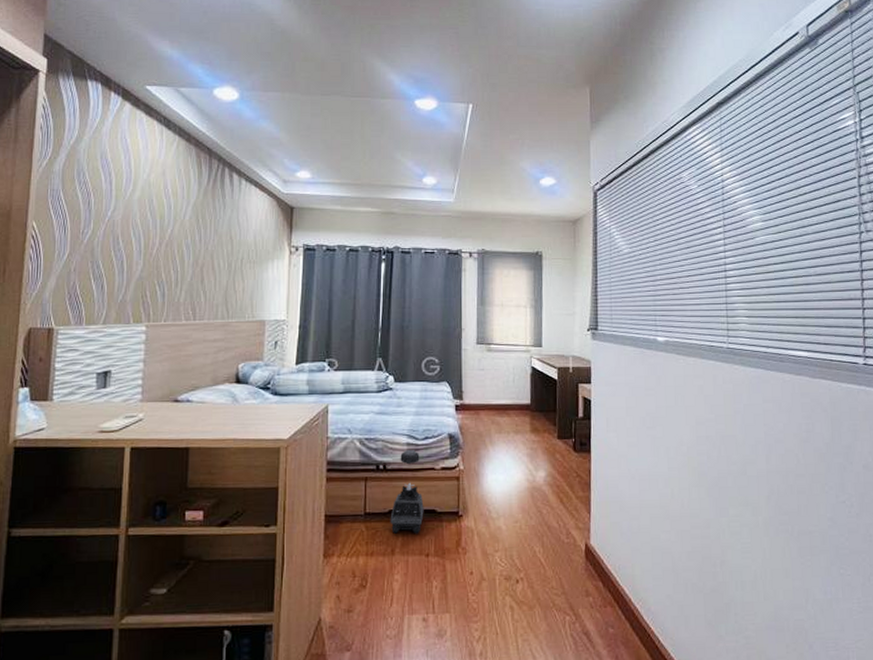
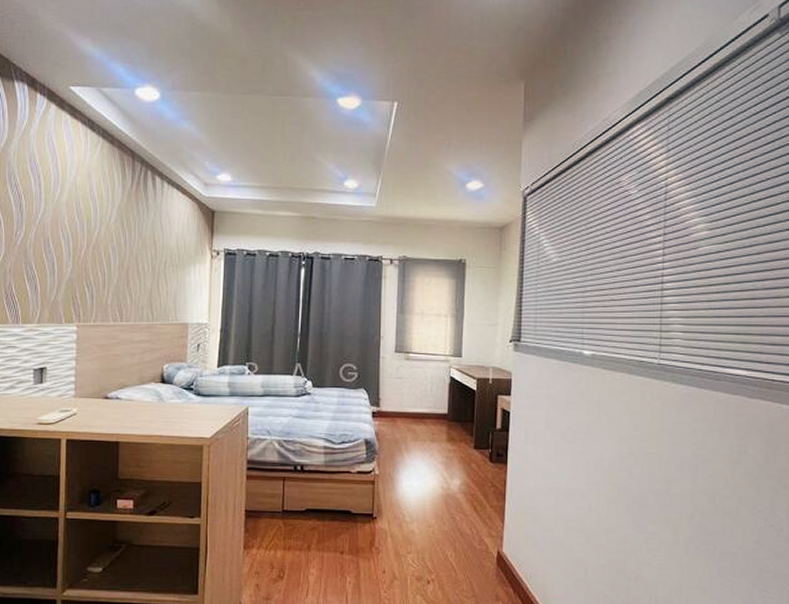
blender: present [390,449,424,534] -> none [307,452,340,533]

